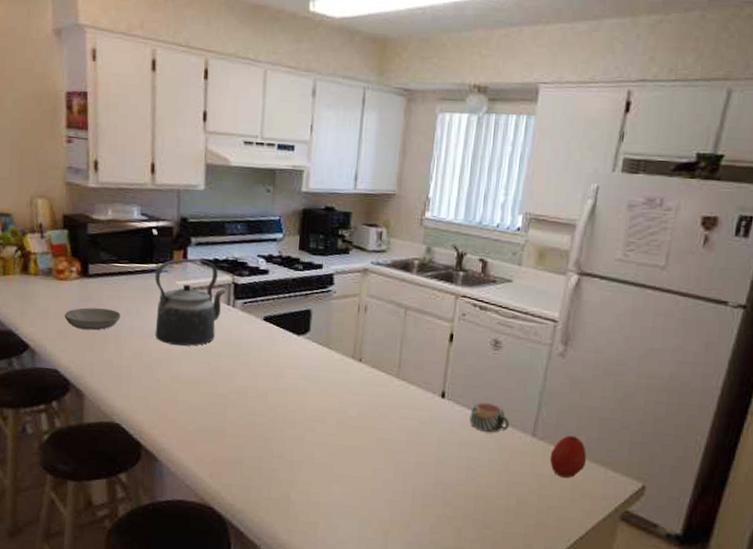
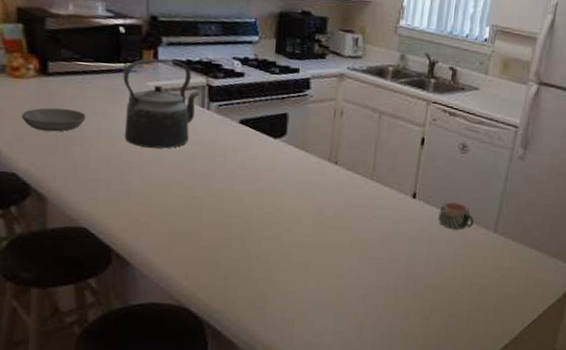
apple: present [549,435,587,478] -> none [508,230,541,269]

